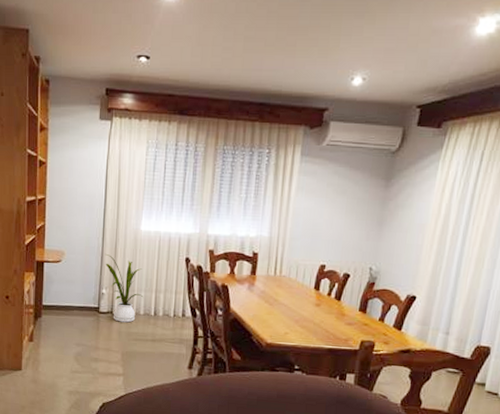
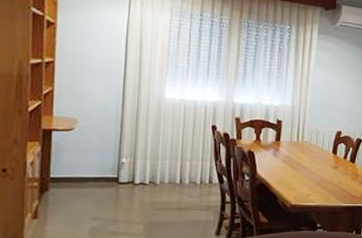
house plant: present [105,254,144,323] -> none [125,122,168,192]

